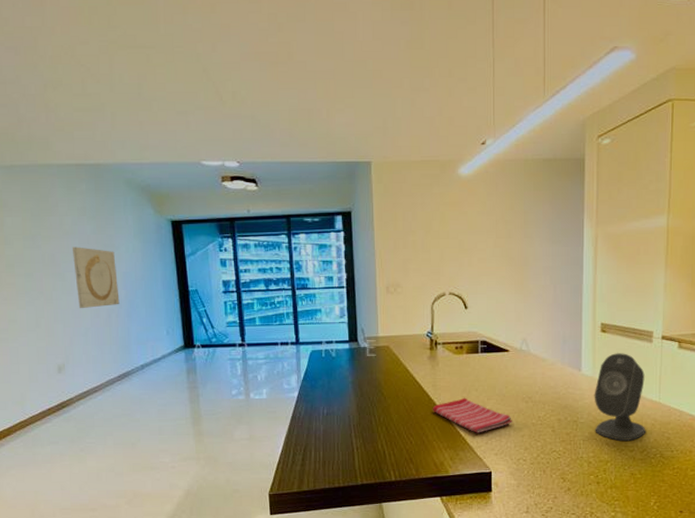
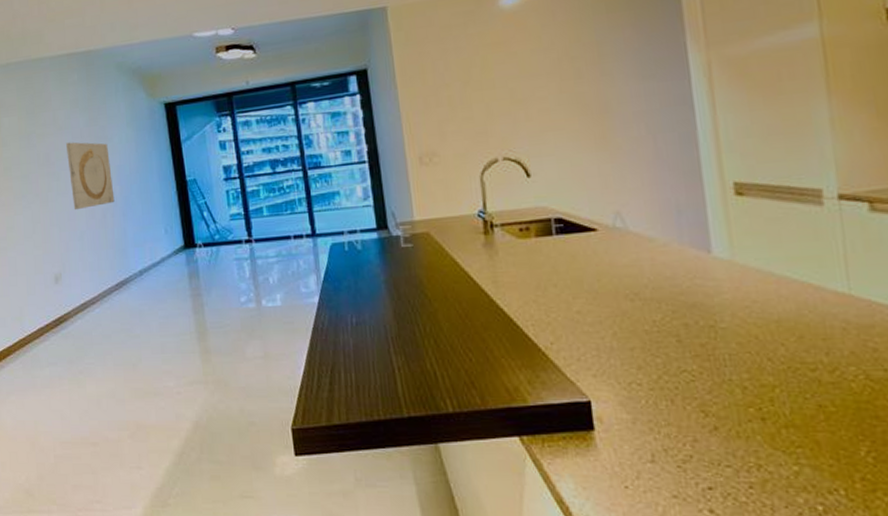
dish towel: present [432,397,513,433] -> none [495,296,615,346]
speaker: present [594,353,646,441] -> none [737,223,835,355]

